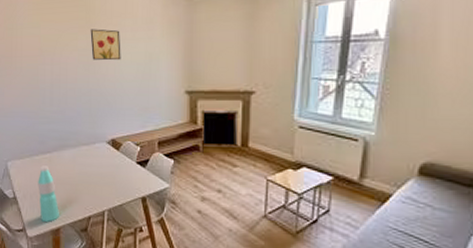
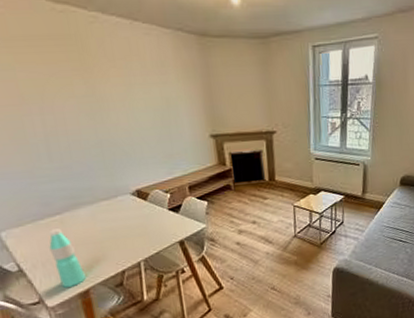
wall art: present [90,29,121,61] -> none [88,72,134,108]

